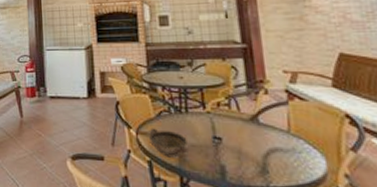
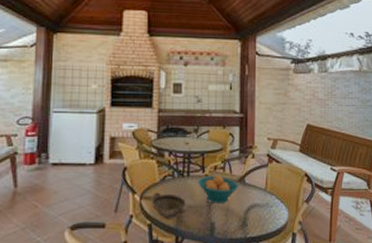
fruit bowl: none [199,112,252,145] -> present [198,175,239,203]

